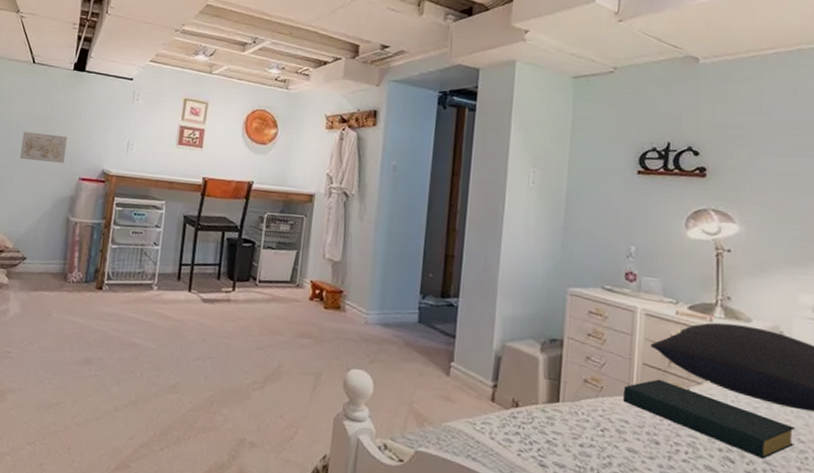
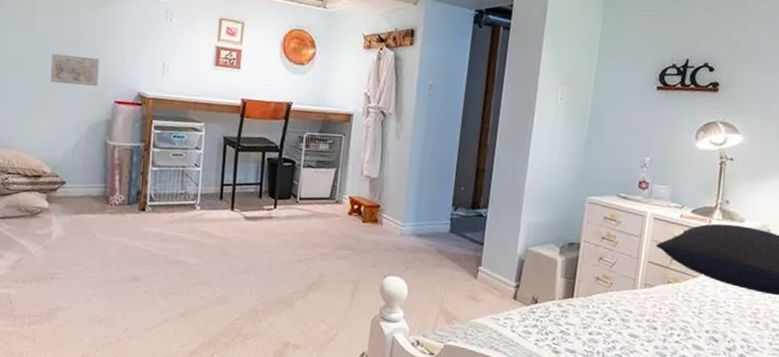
hardback book: present [622,379,795,459] -> none [628,274,771,338]

